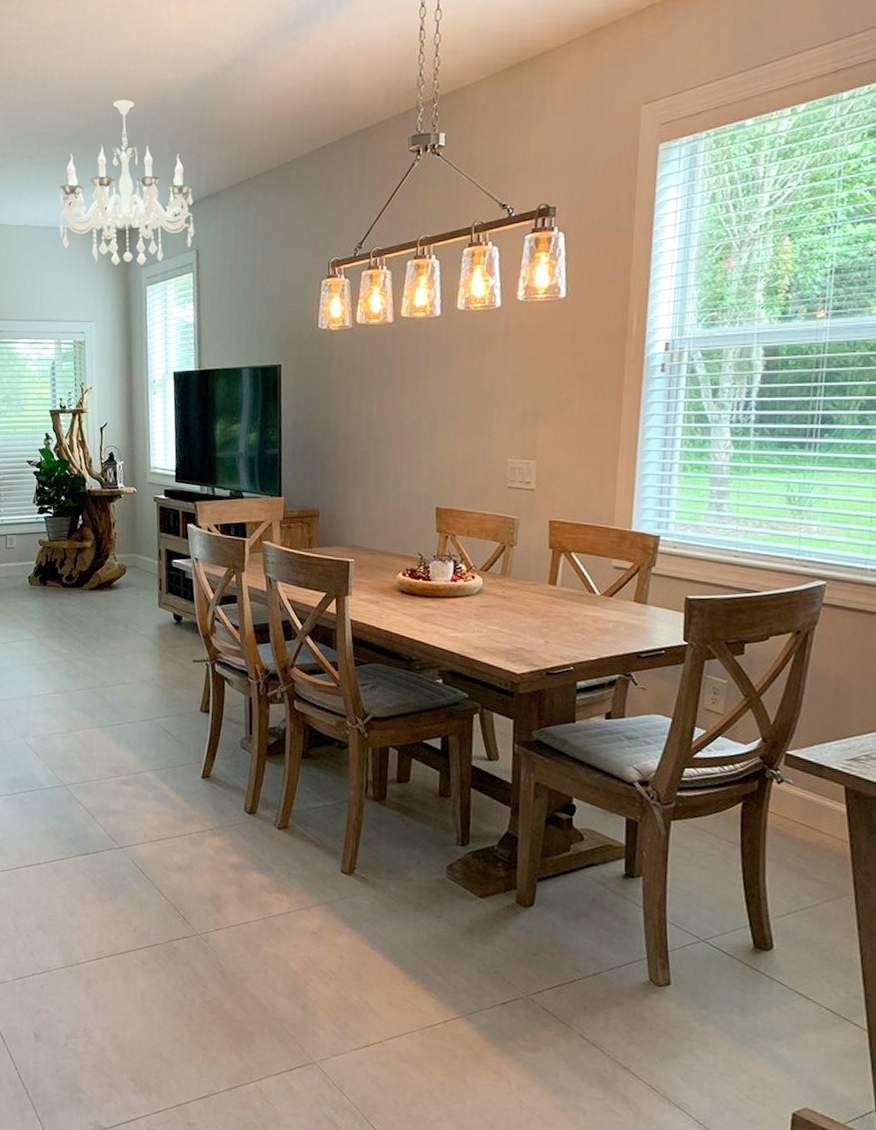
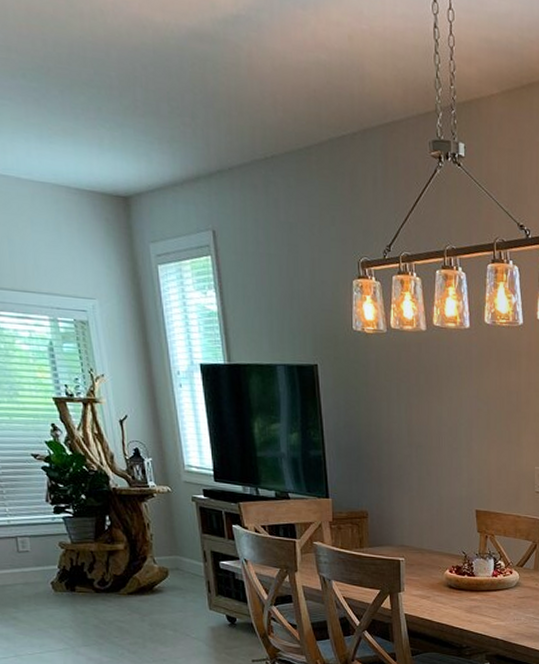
chandelier: present [59,99,195,265] -> none [30,34,209,240]

